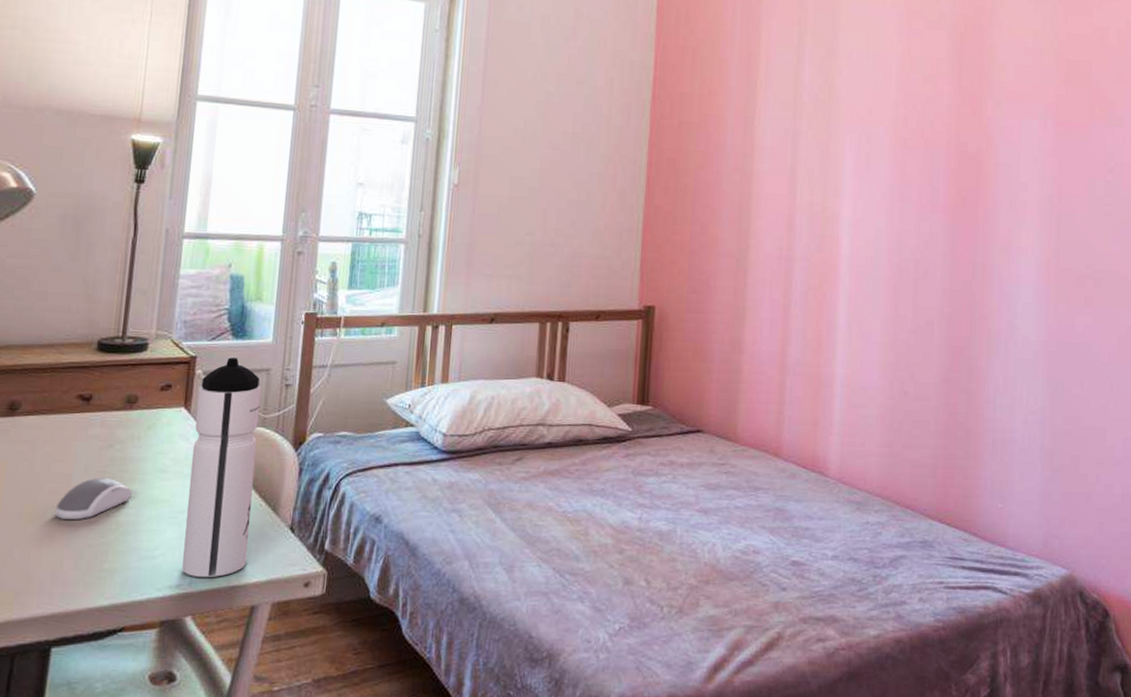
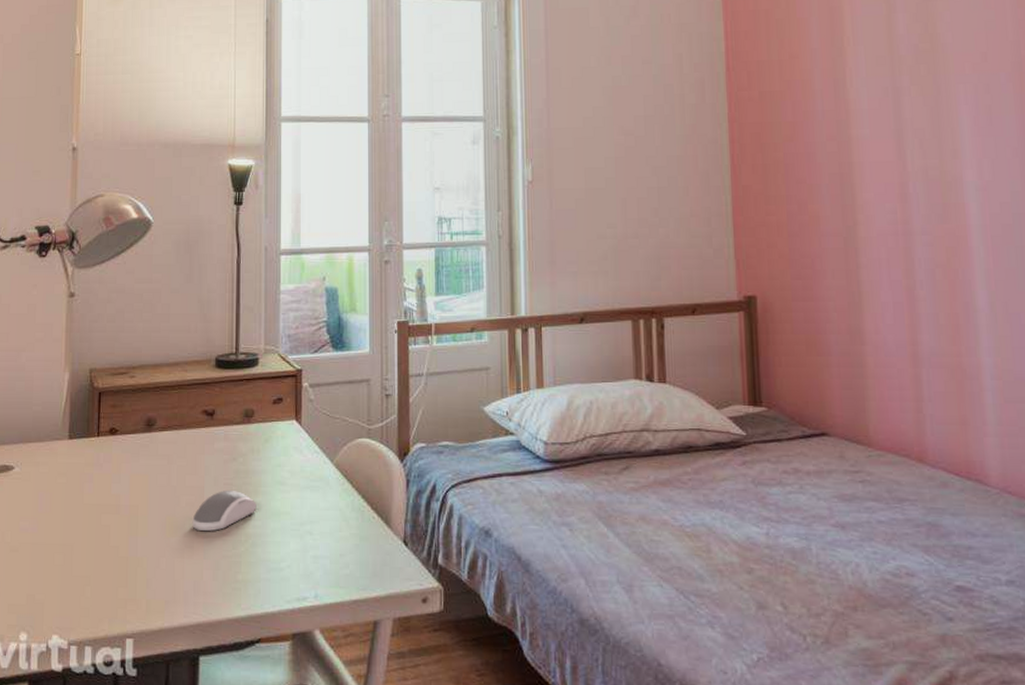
water bottle: present [182,357,262,578] -> none [306,369,366,591]

